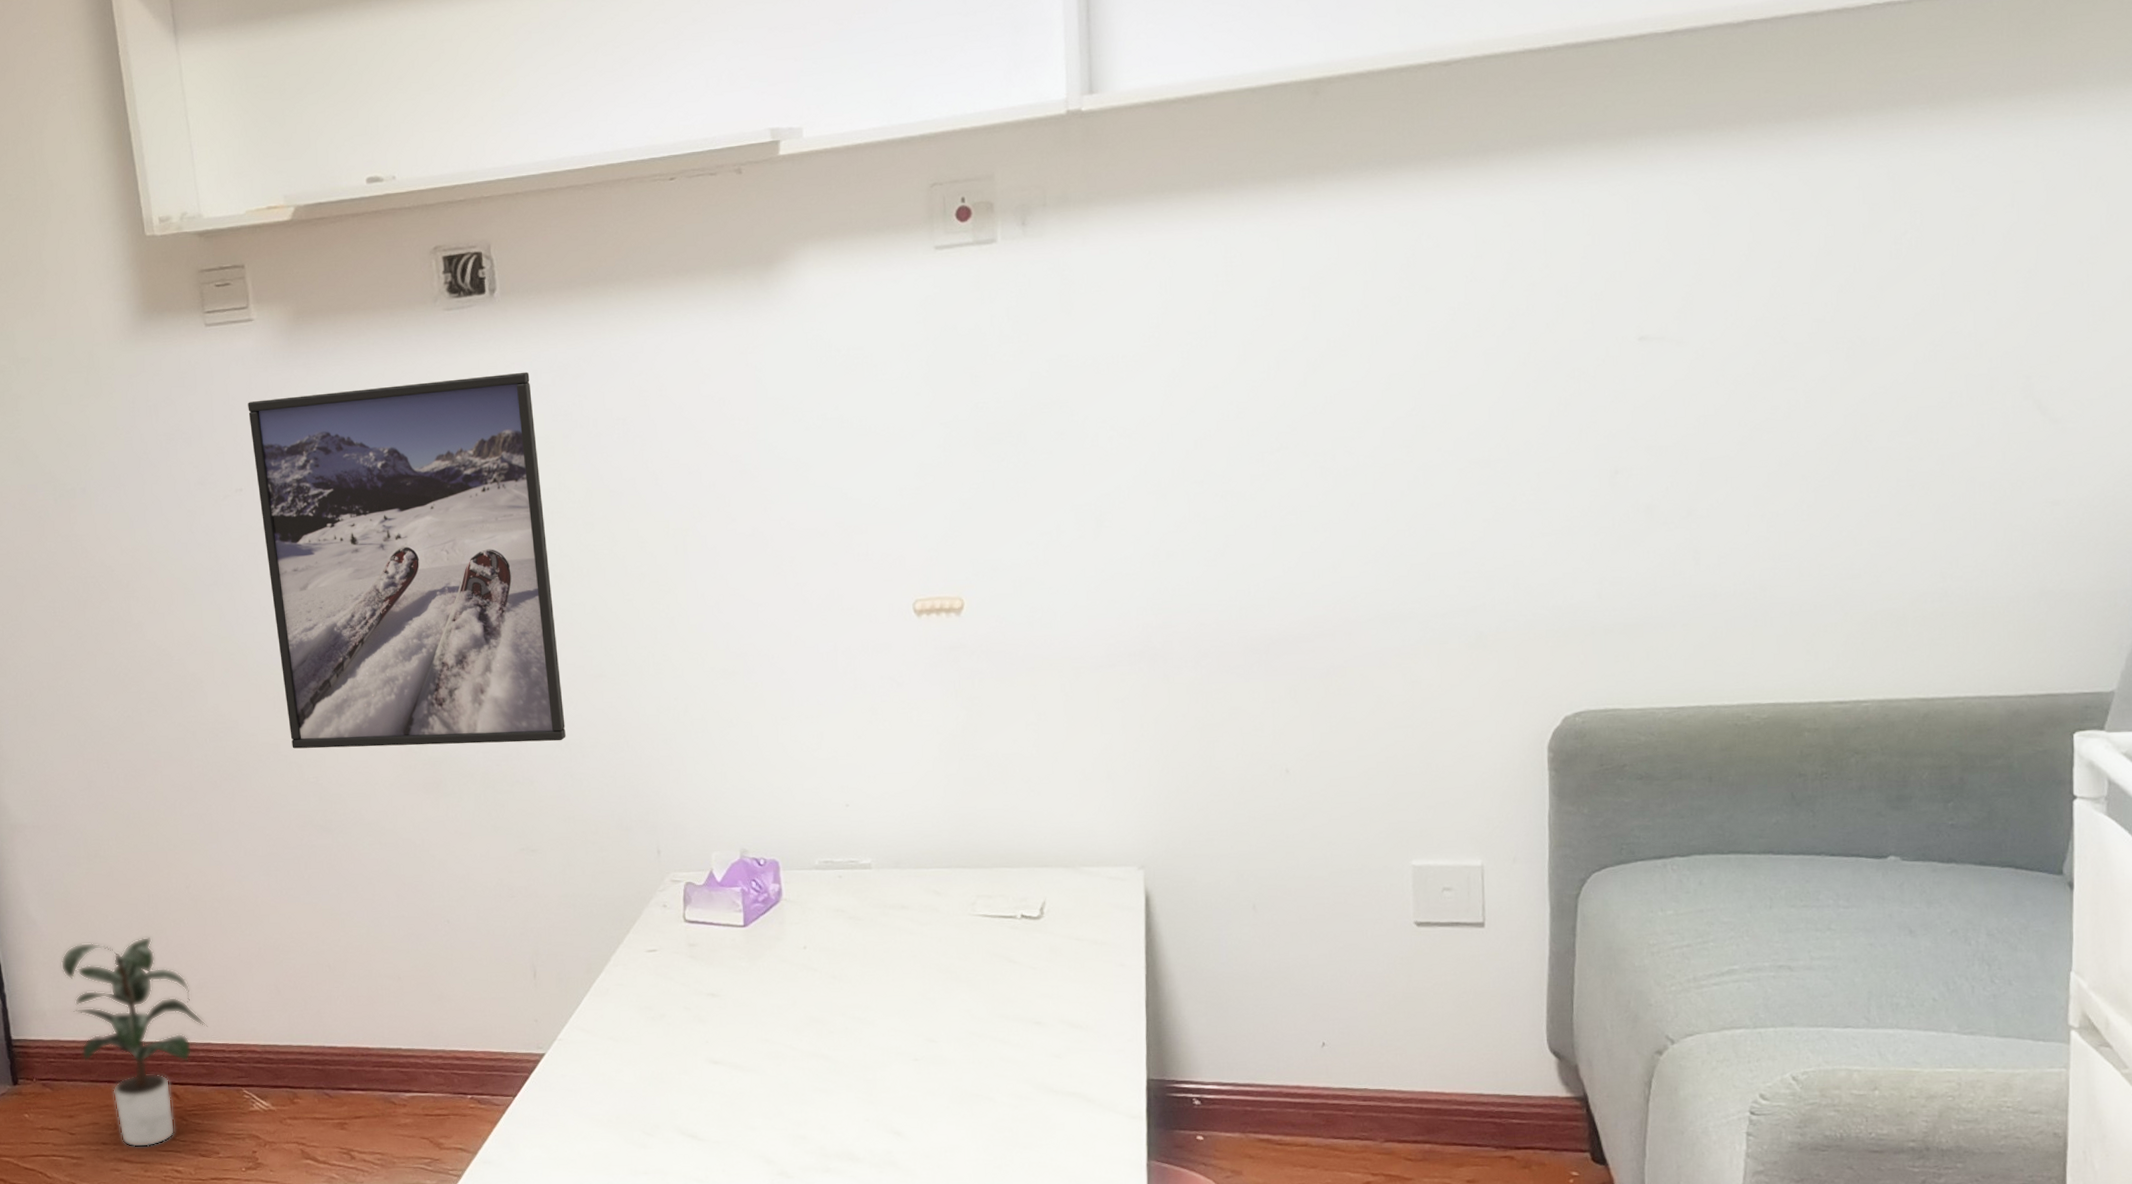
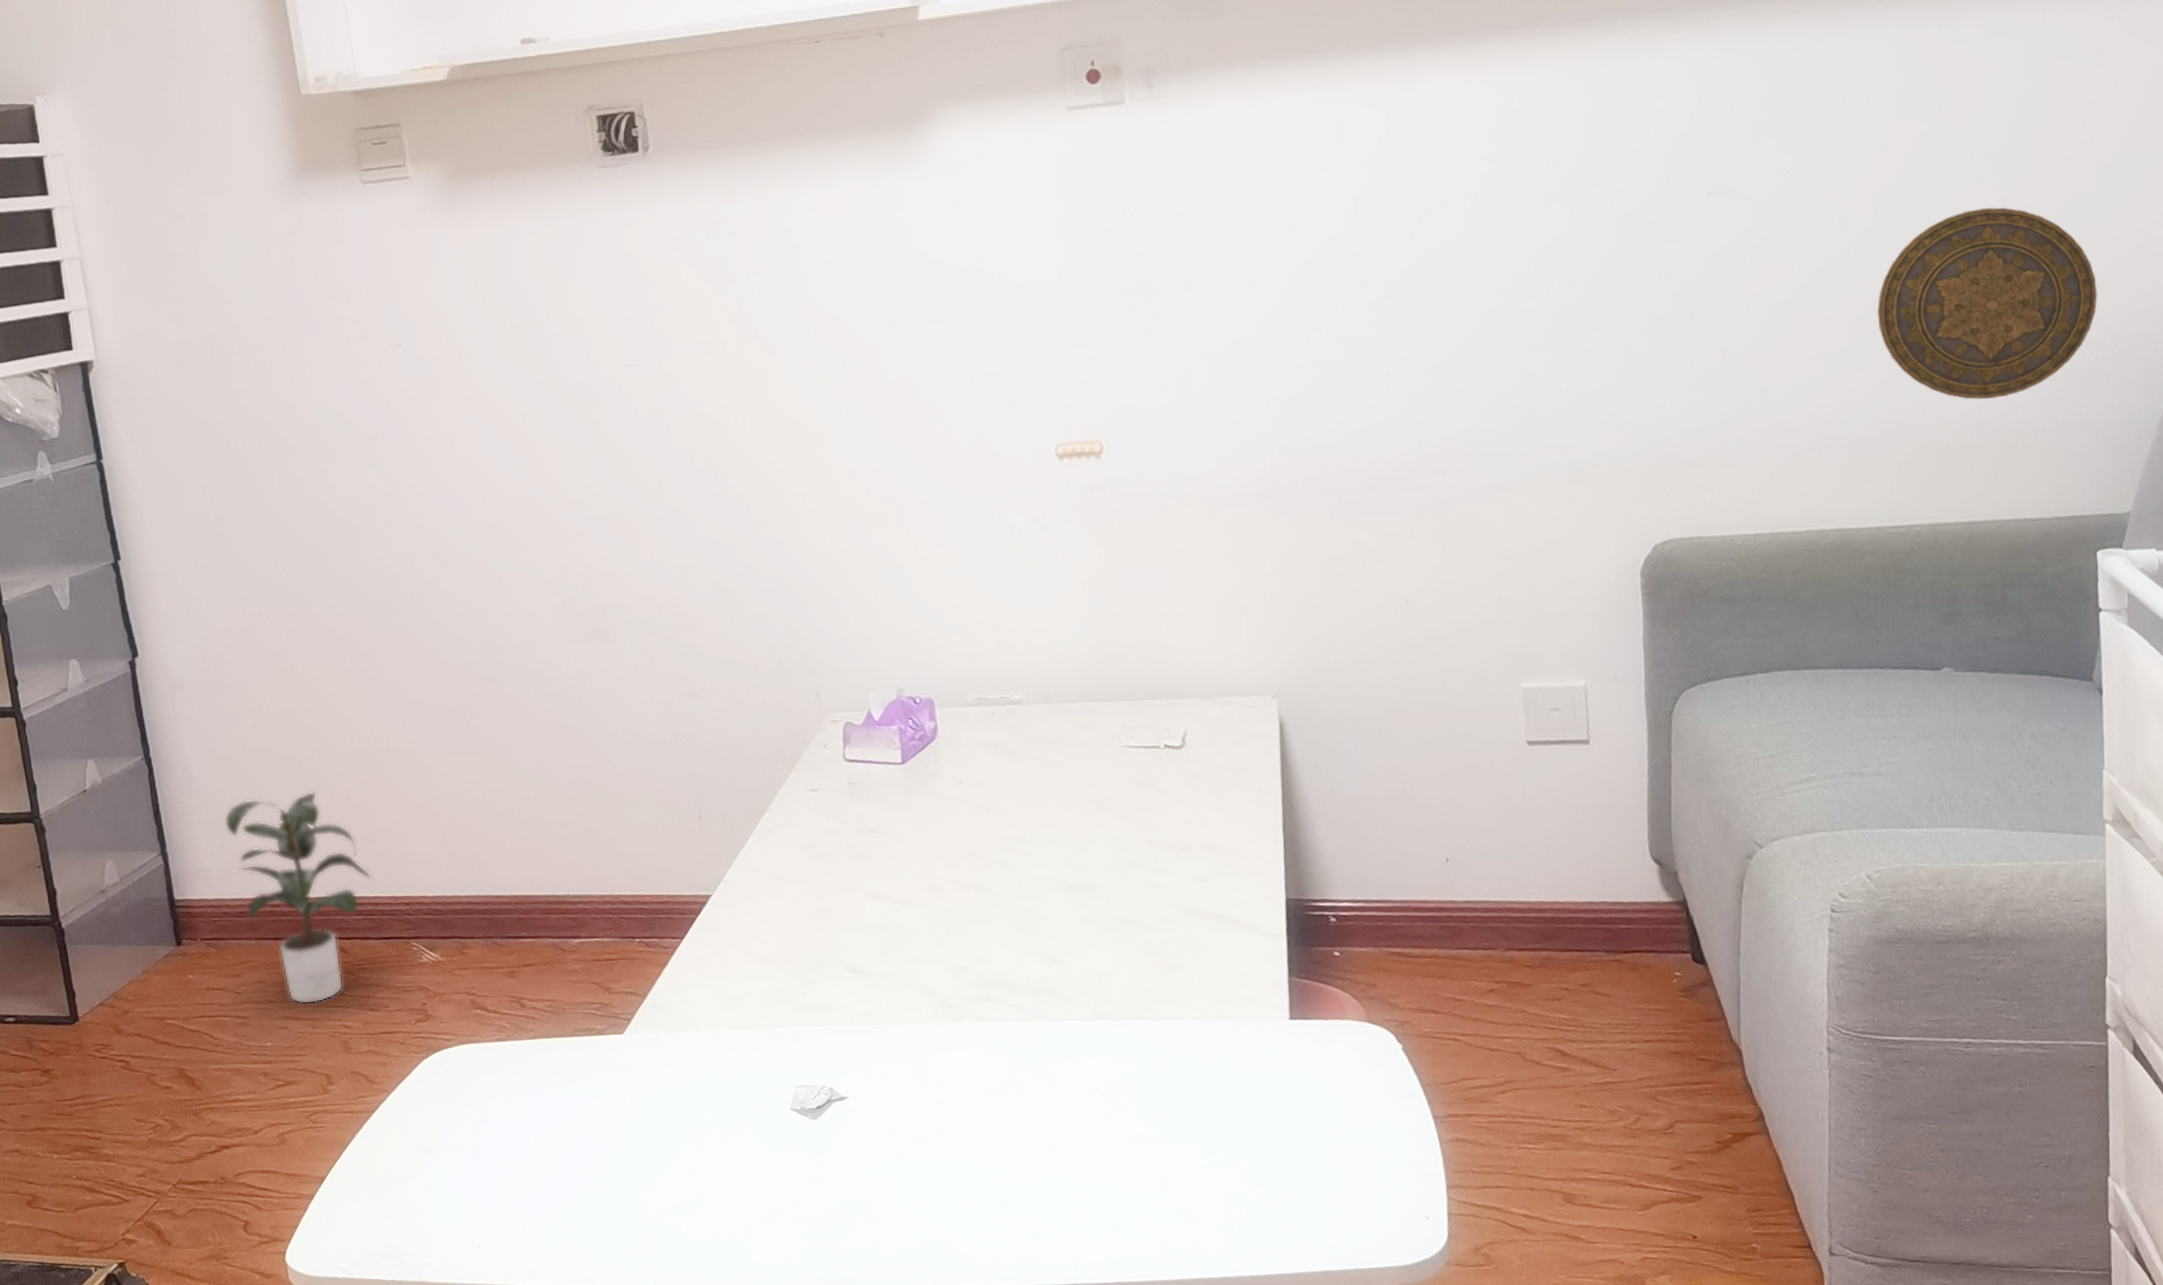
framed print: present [248,372,566,749] -> none [406,227,726,600]
decorative plate: none [1828,354,2087,565] -> present [1877,207,2098,400]

